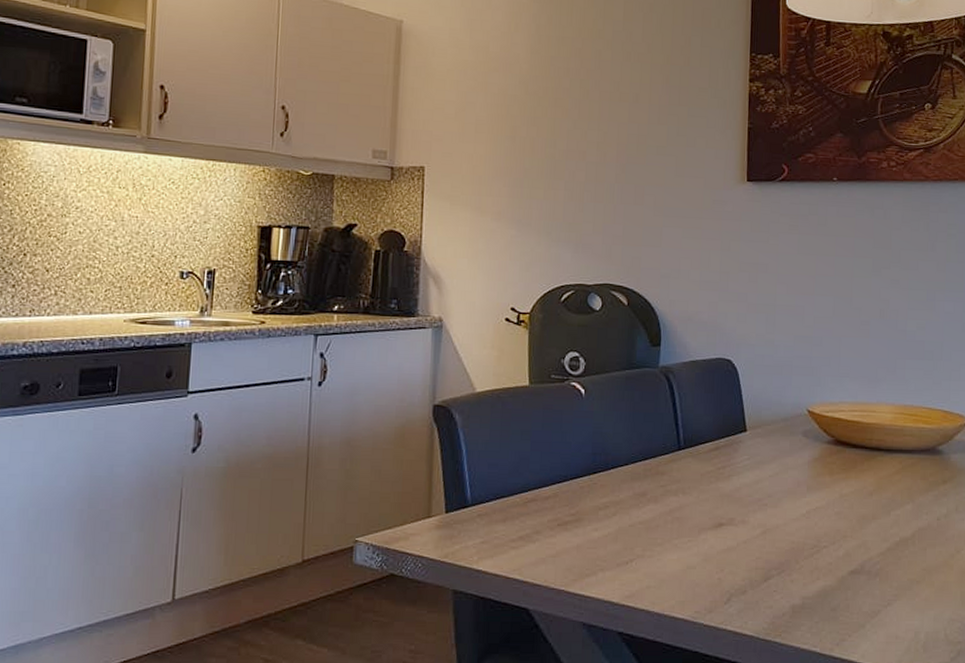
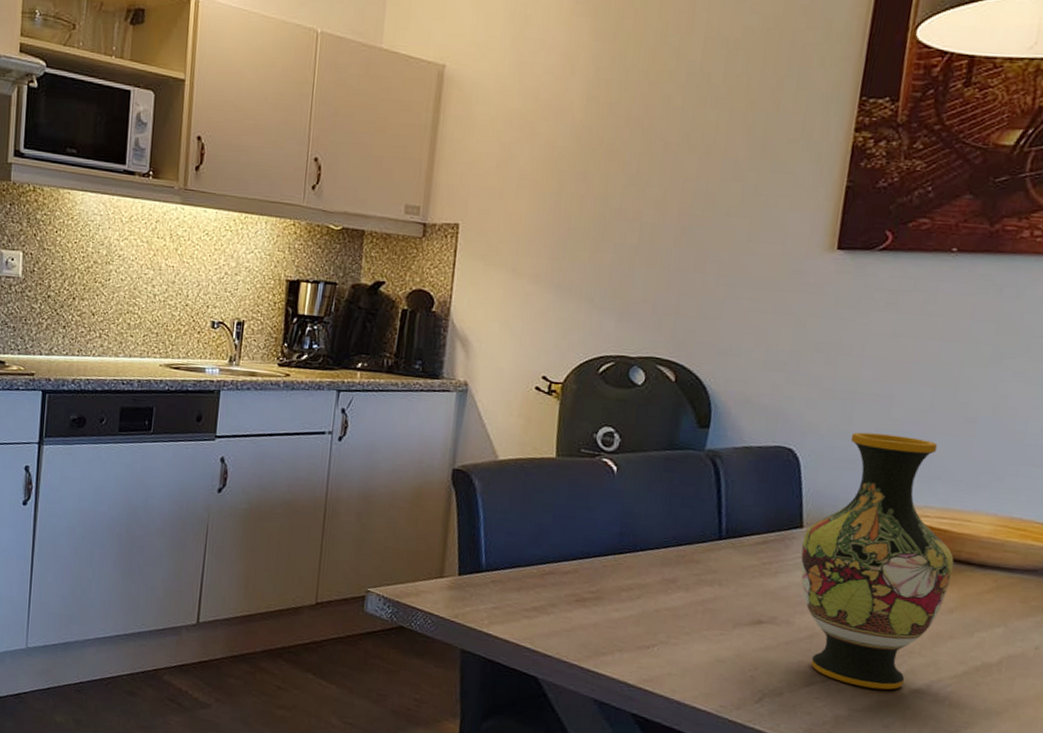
vase: none [748,340,868,575] -> present [800,432,954,690]

